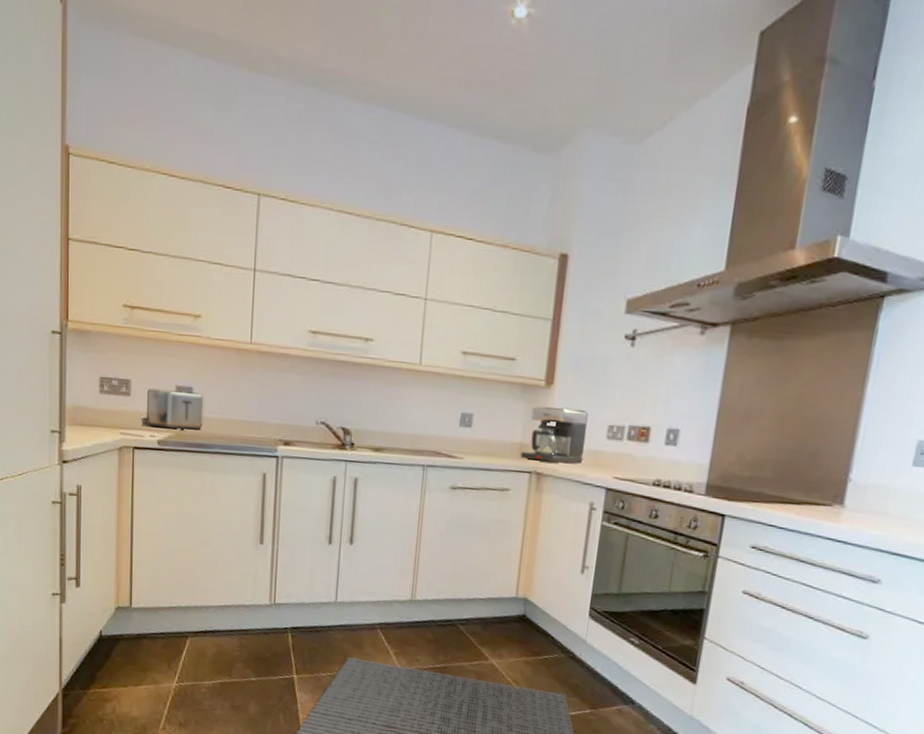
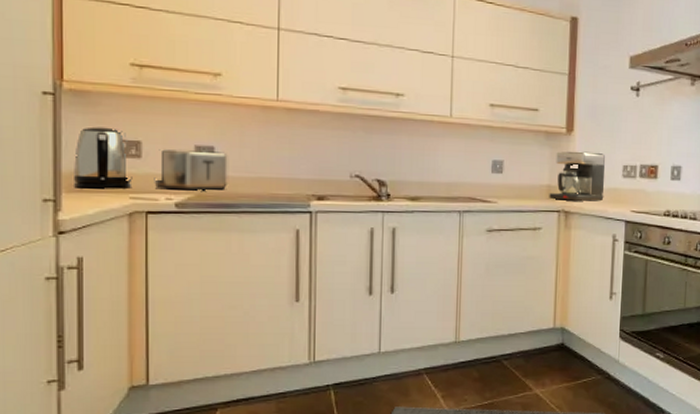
kettle: none [75,365,123,425] -> present [74,127,132,190]

